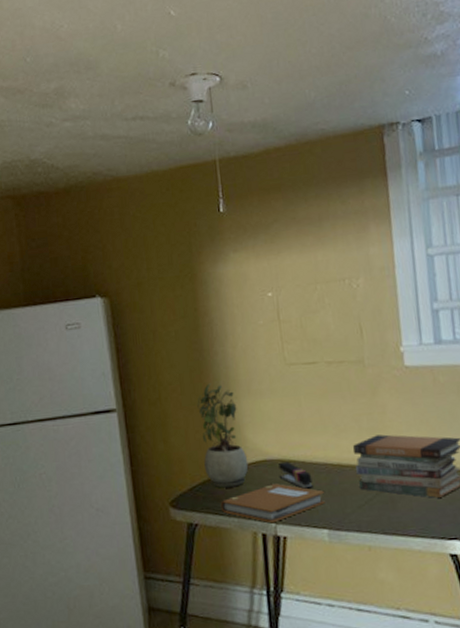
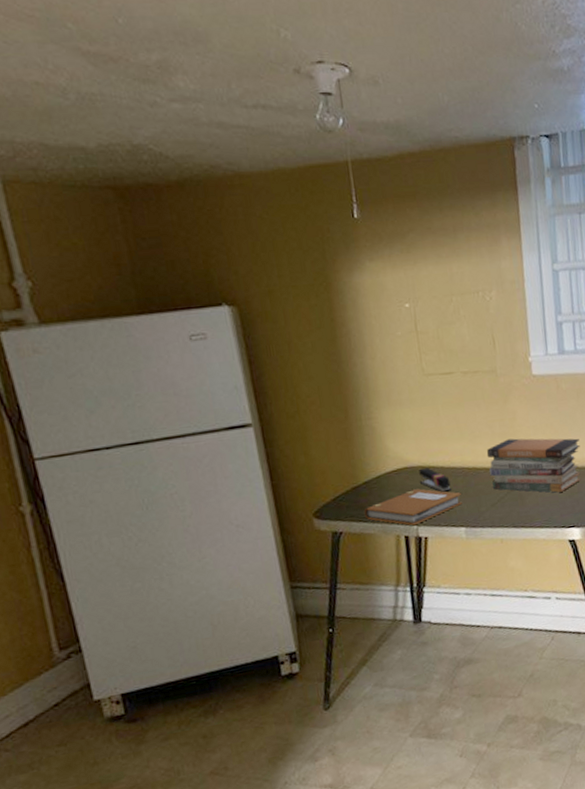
potted plant: present [197,383,249,488] -> none [337,395,390,497]

